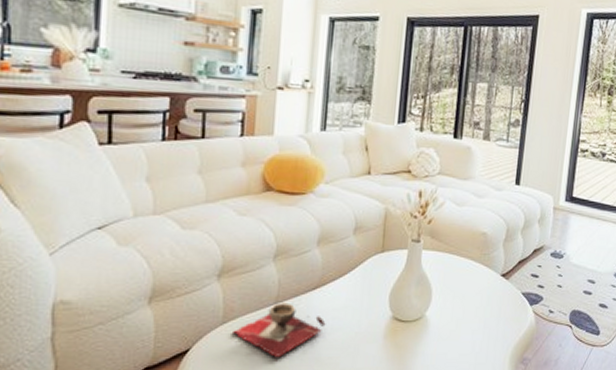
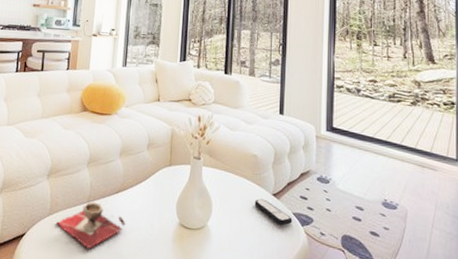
remote control: none [480,281,521,308] -> present [254,198,293,226]

